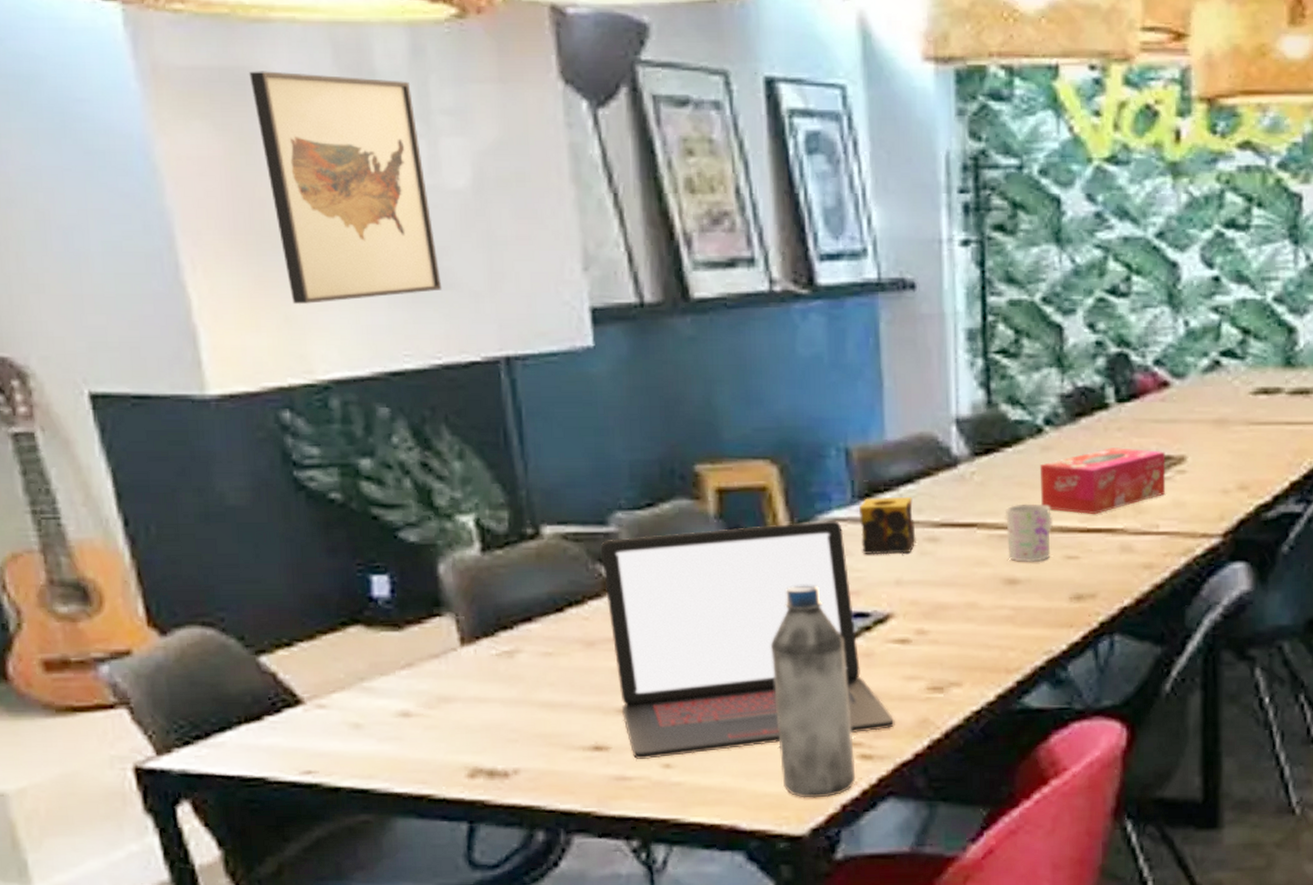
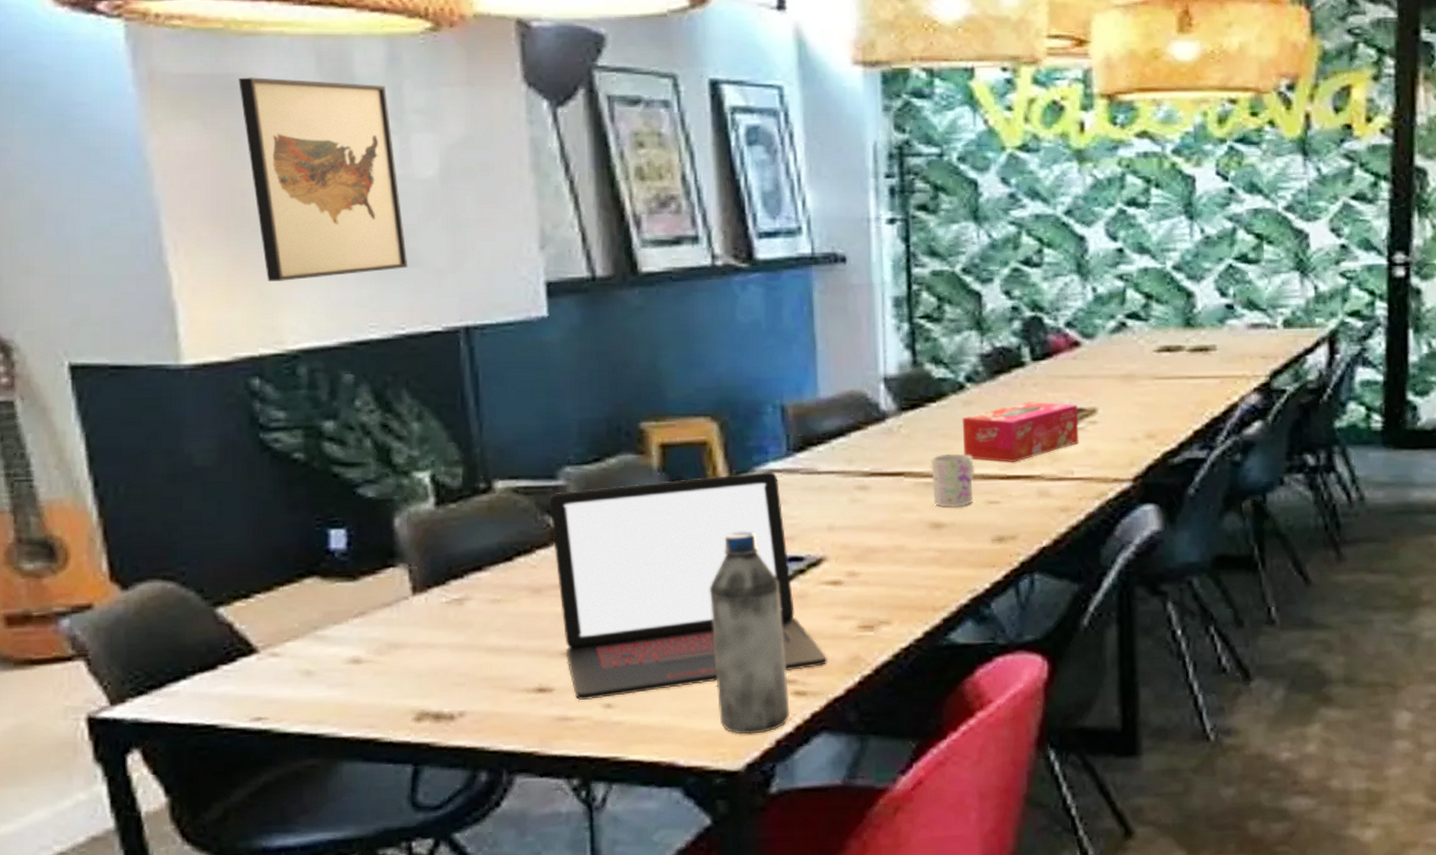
candle: present [858,496,916,555] -> none [793,449,847,503]

